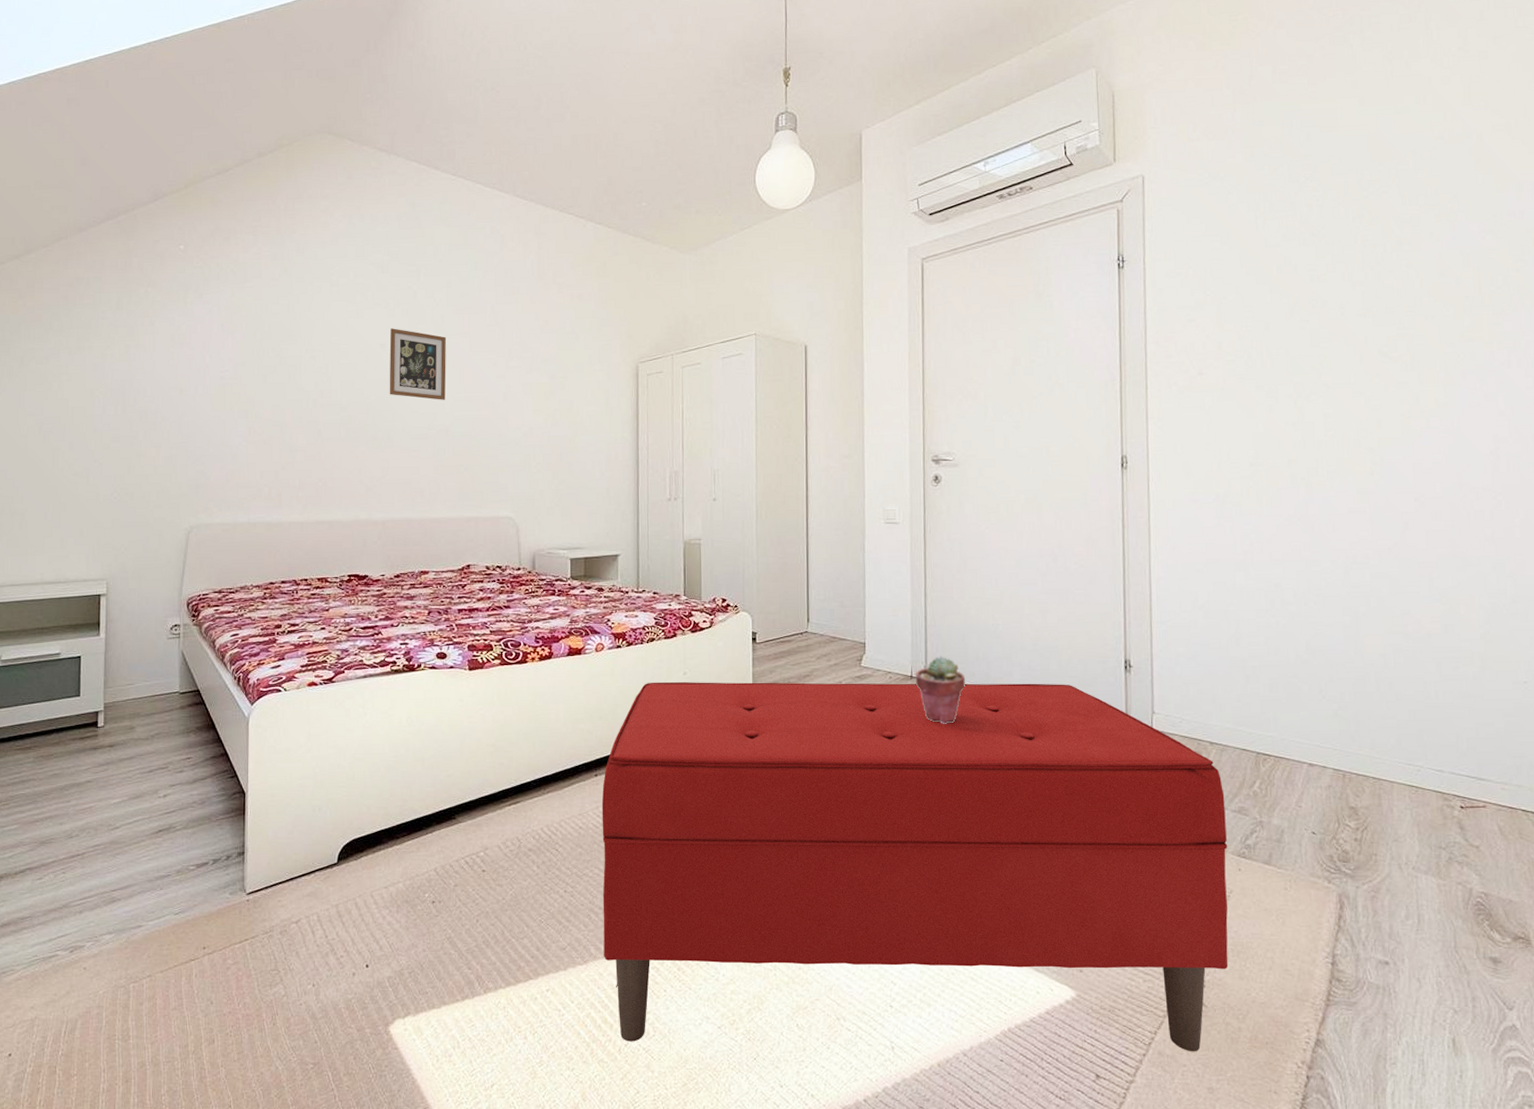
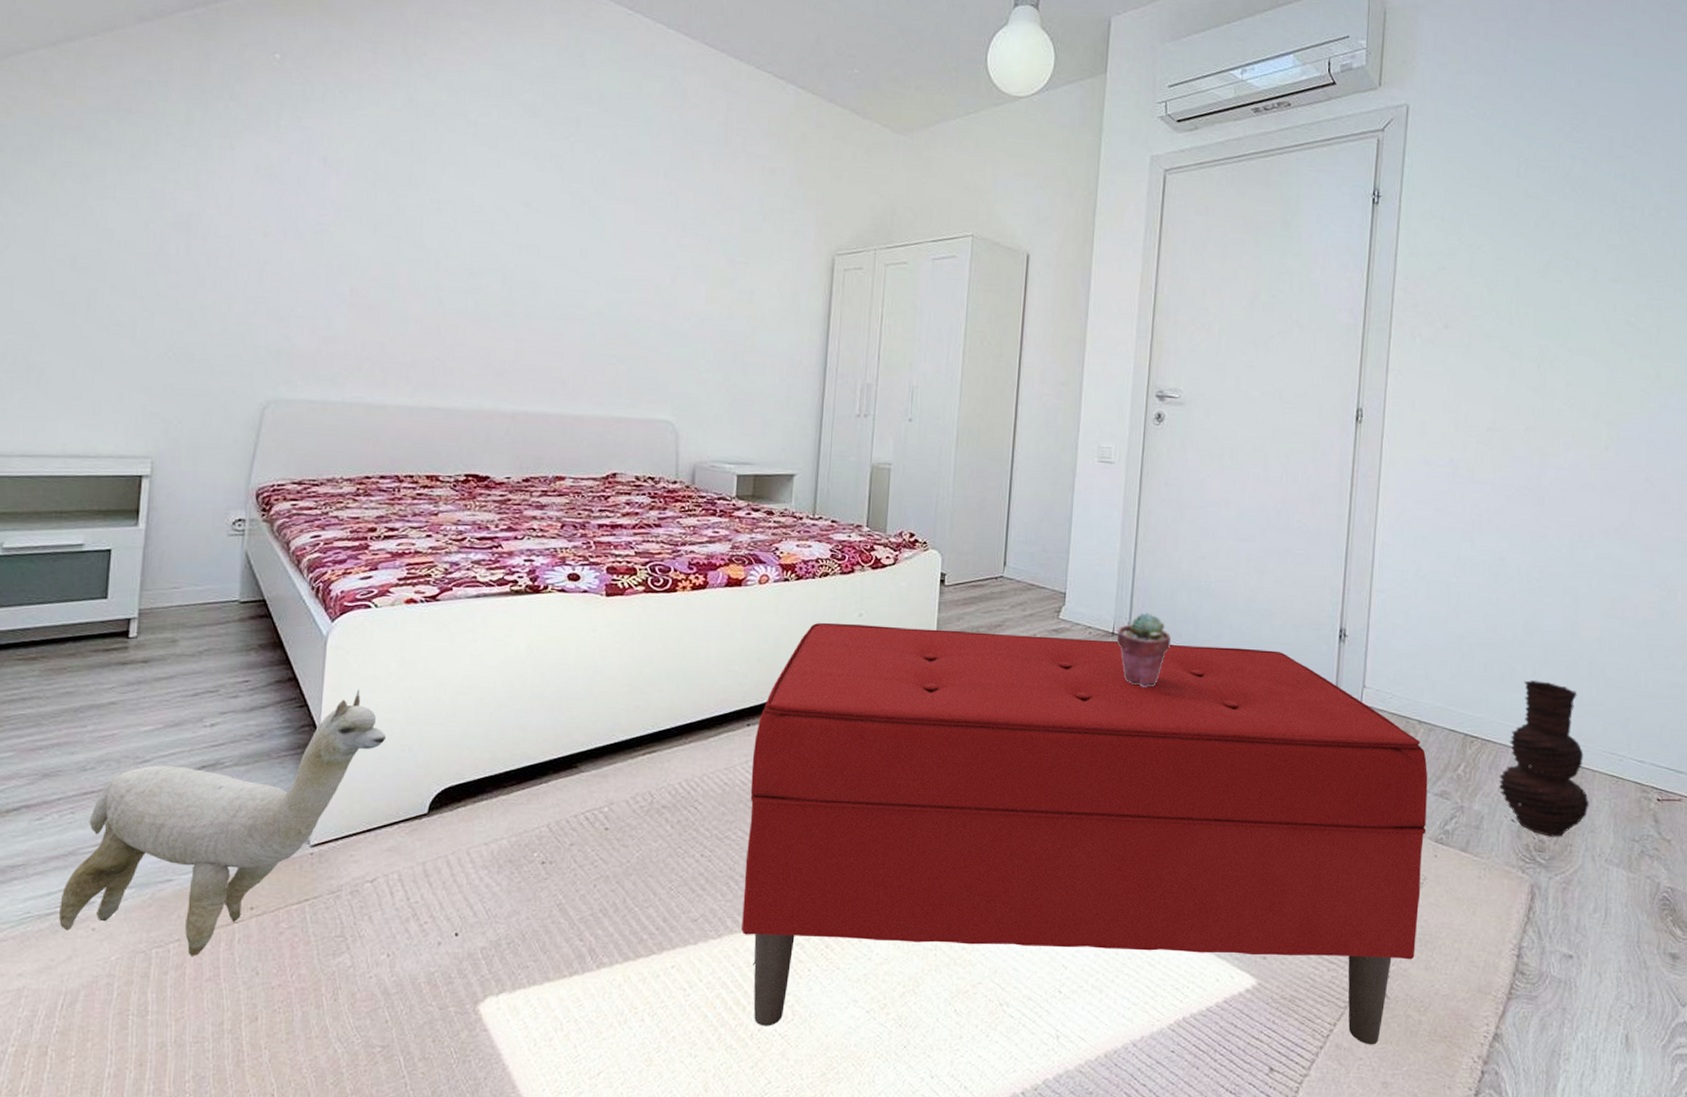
plush toy: none [59,760,300,990] -> present [59,689,386,957]
picture frame: present [389,328,446,400] -> none [532,184,606,277]
vase: none [1295,697,1390,847] -> present [1499,679,1589,837]

